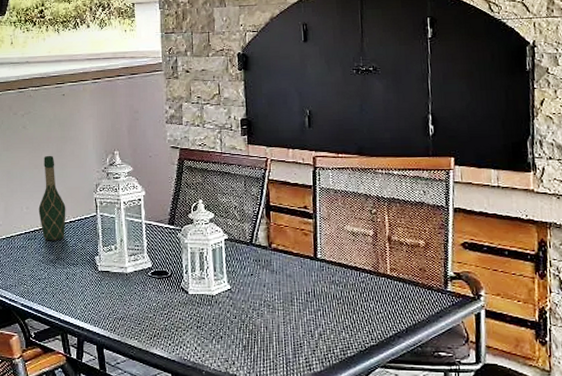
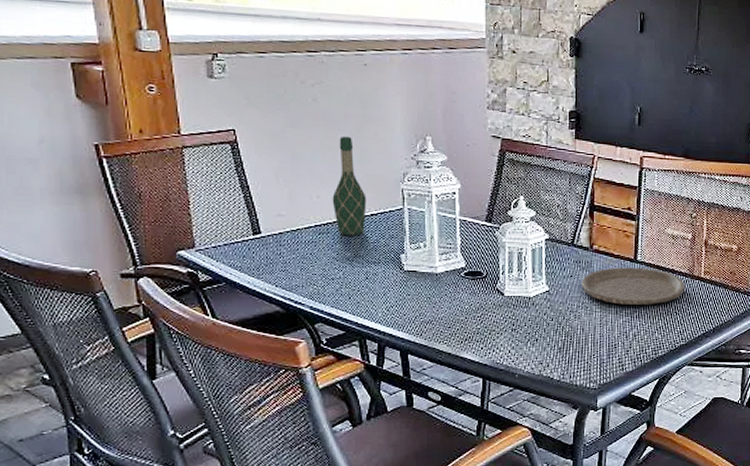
plate: none [262,265,370,303] -> present [582,267,685,305]

